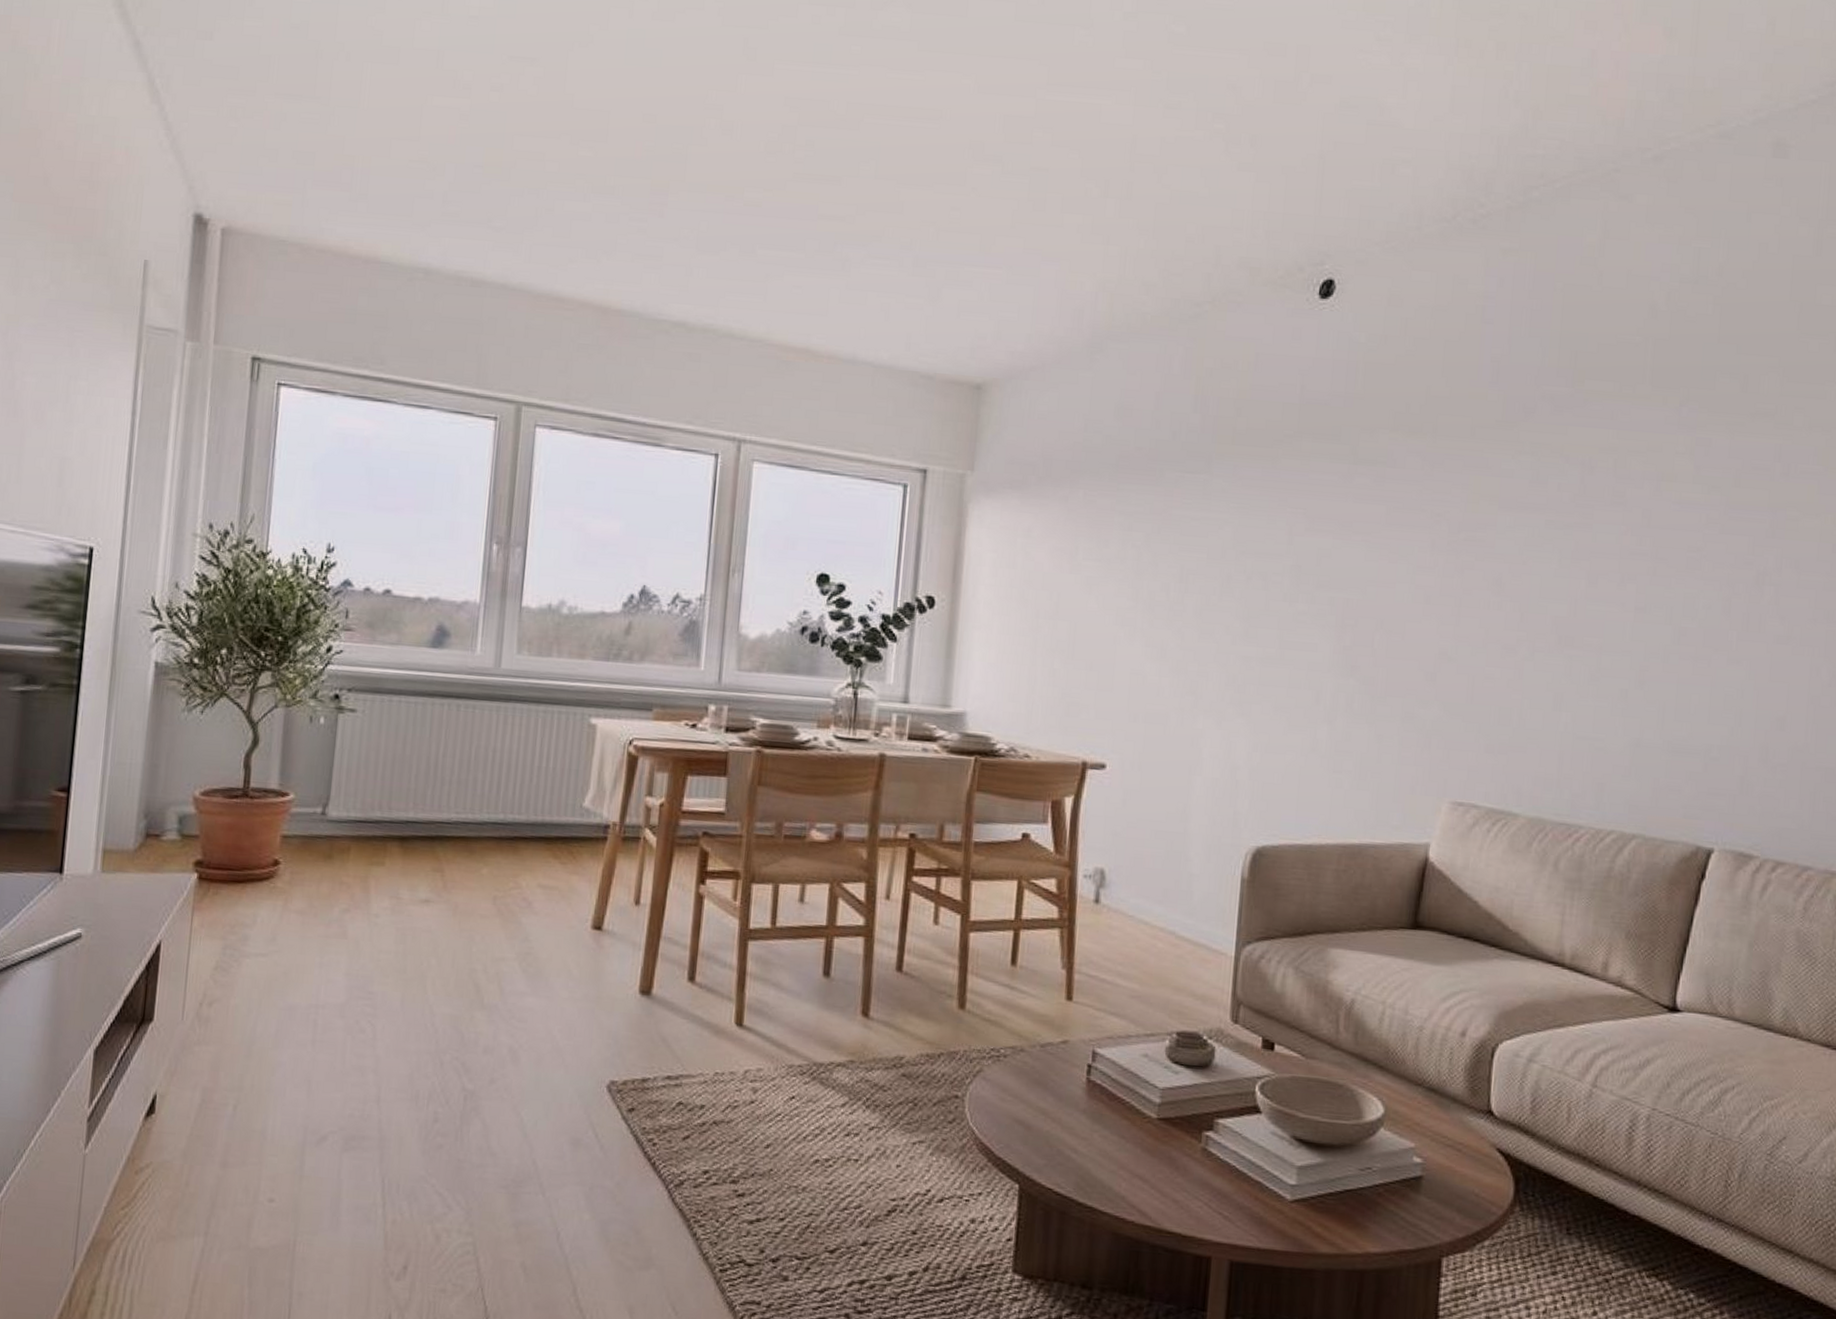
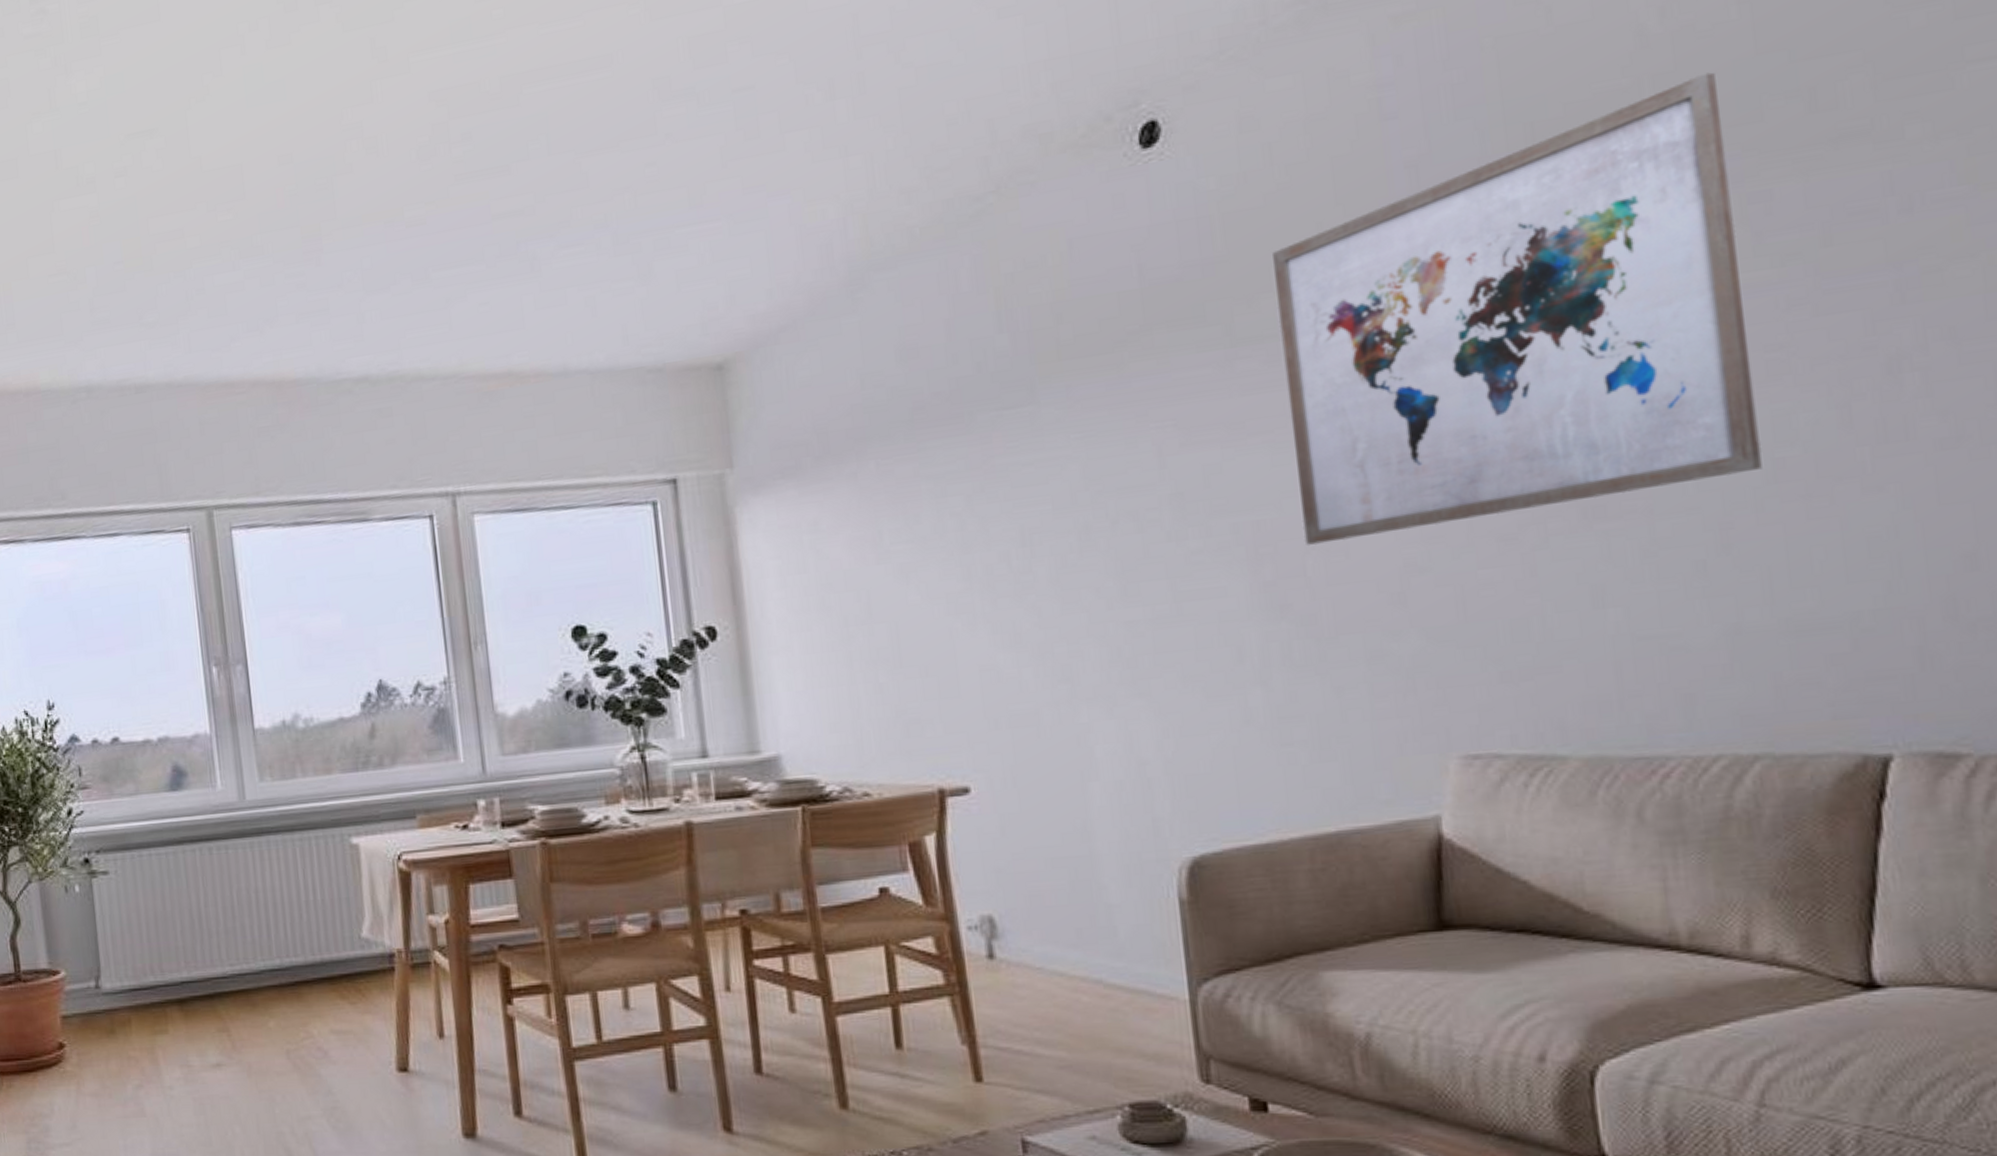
wall art: none [1377,346,1692,633] -> present [1272,72,1762,545]

